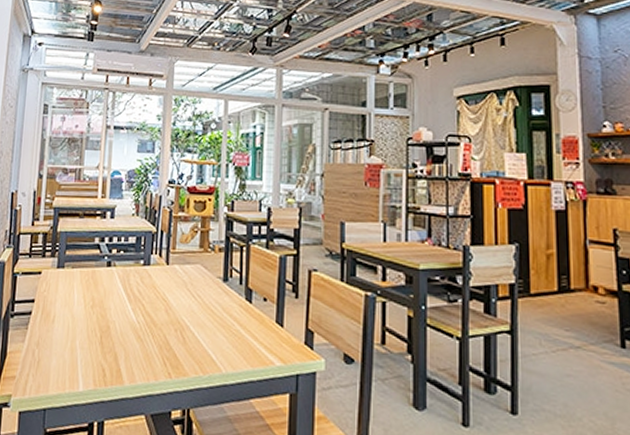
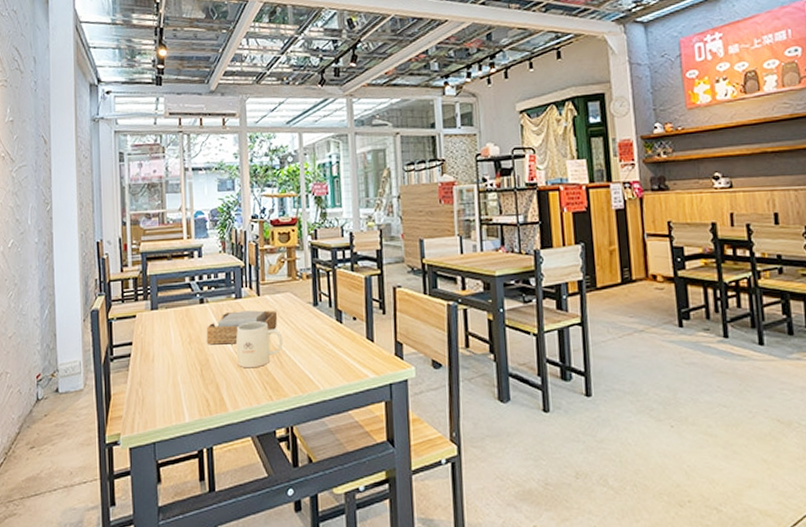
napkin holder: none [109,278,185,313] -> present [206,310,278,345]
mug: none [138,291,188,341] -> present [235,321,283,369]

